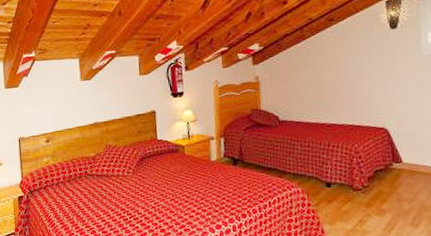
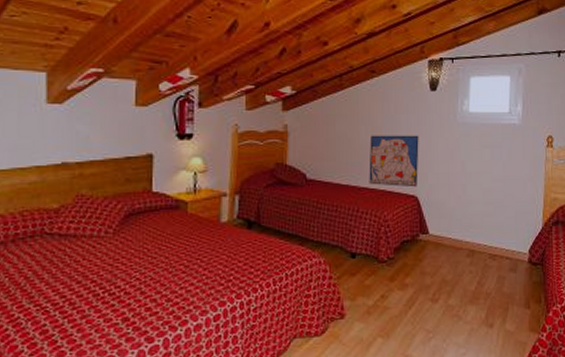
wall art: none [334,71,386,121] -> present [369,135,419,188]

